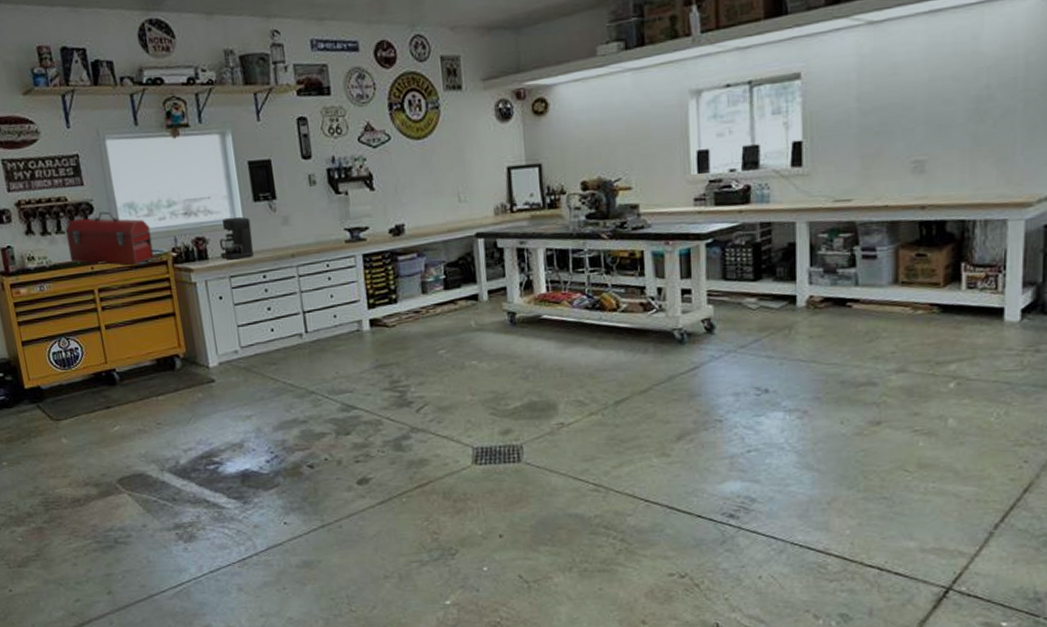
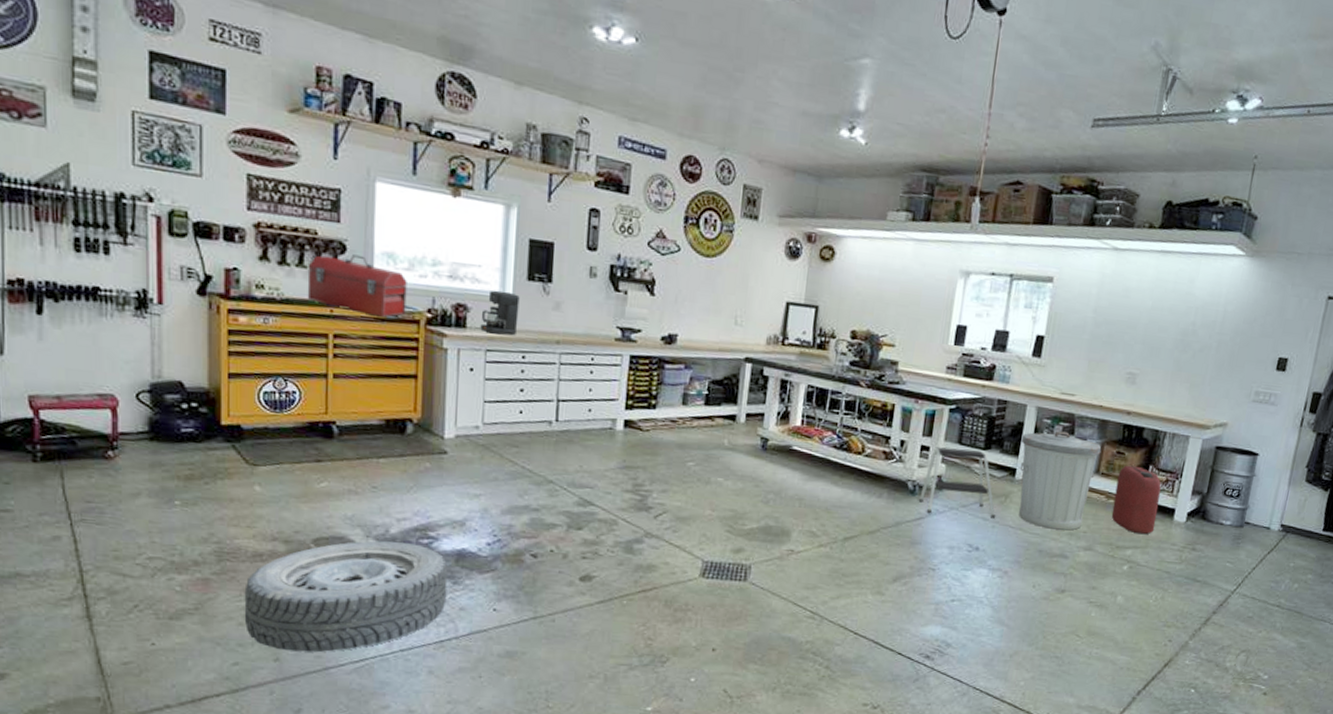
car tire: none [71,471,241,584] -> present [244,540,448,653]
step stool: none [689,283,782,362] -> present [918,447,996,519]
trash can: none [796,243,896,356] -> present [1018,431,1102,531]
jerry can: none [923,266,982,344] -> present [1111,465,1161,534]

